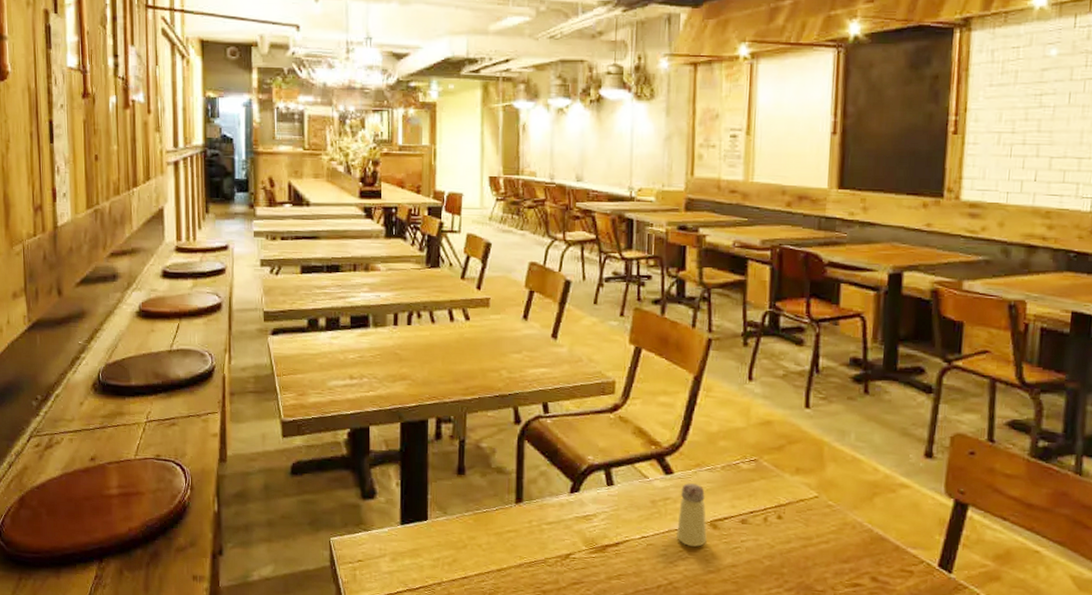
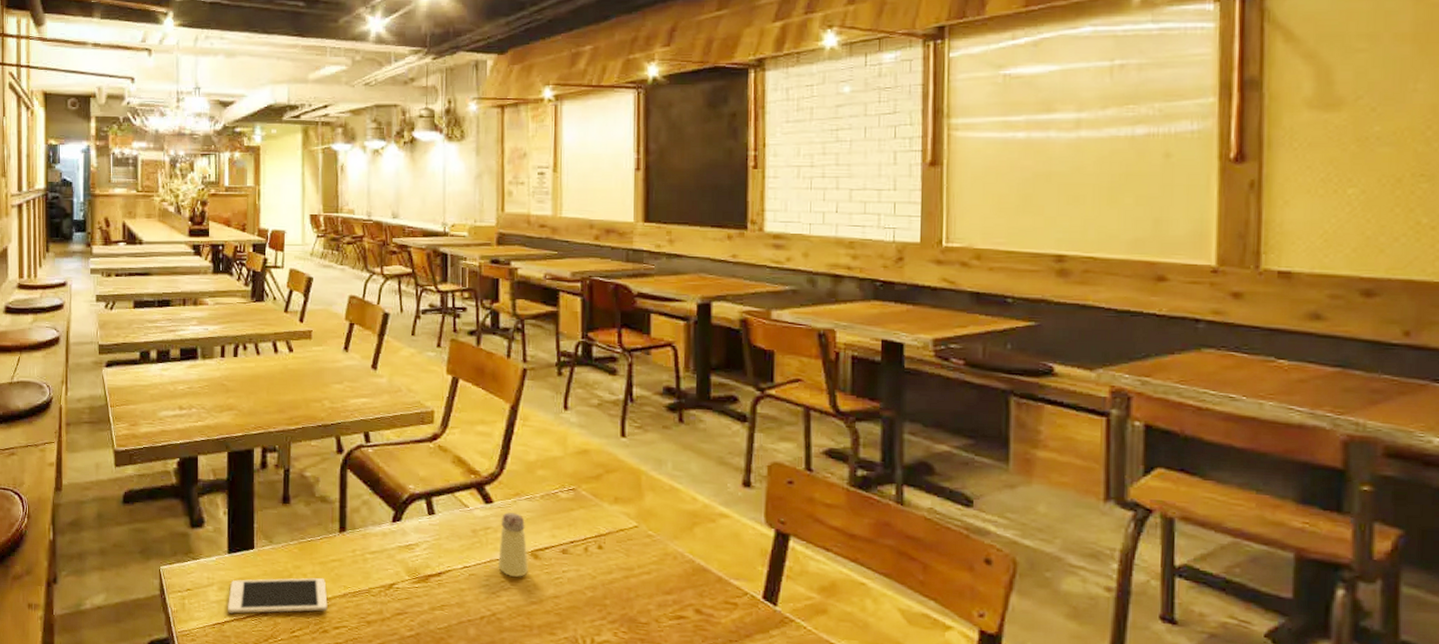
cell phone: none [400,548,503,584] -> present [228,577,328,614]

